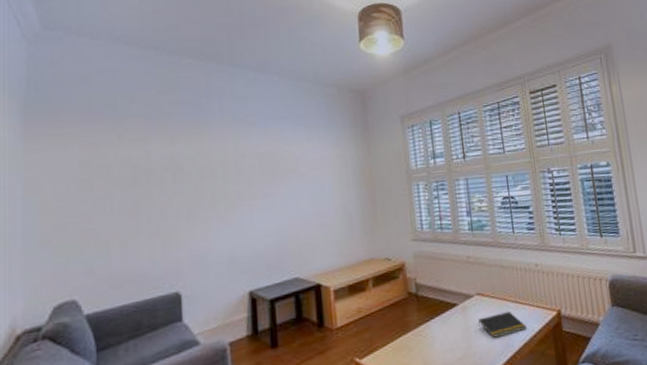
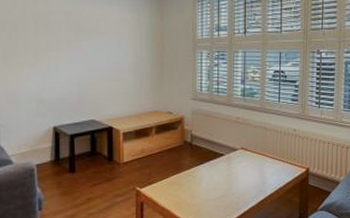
notepad: present [478,311,527,338] -> none [239,165,279,184]

